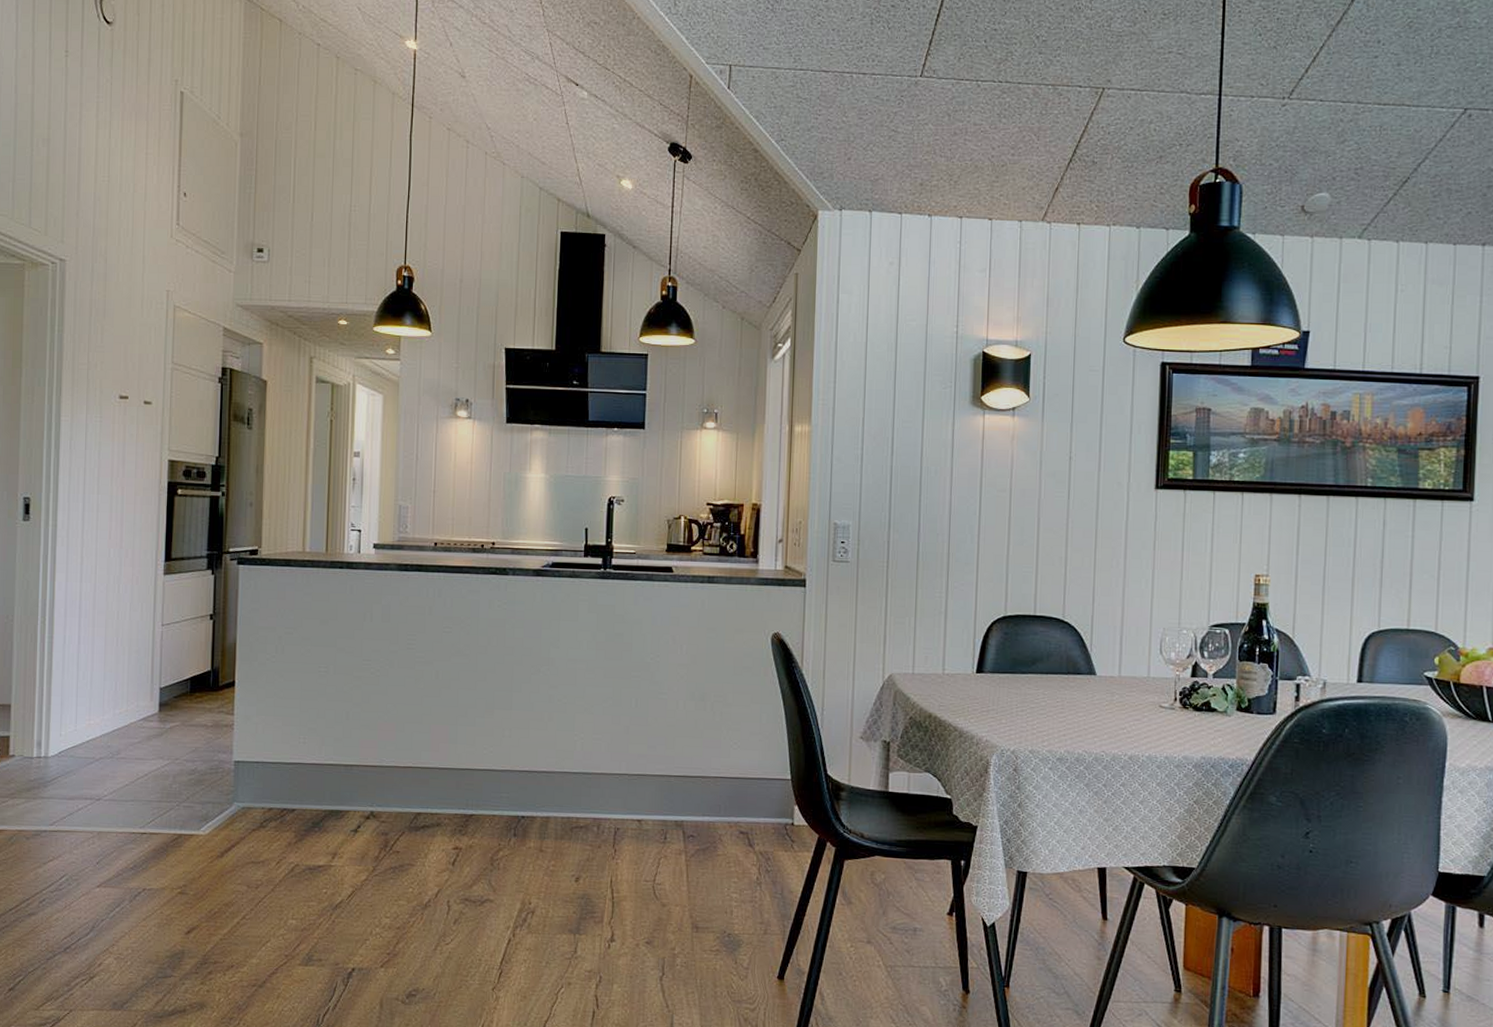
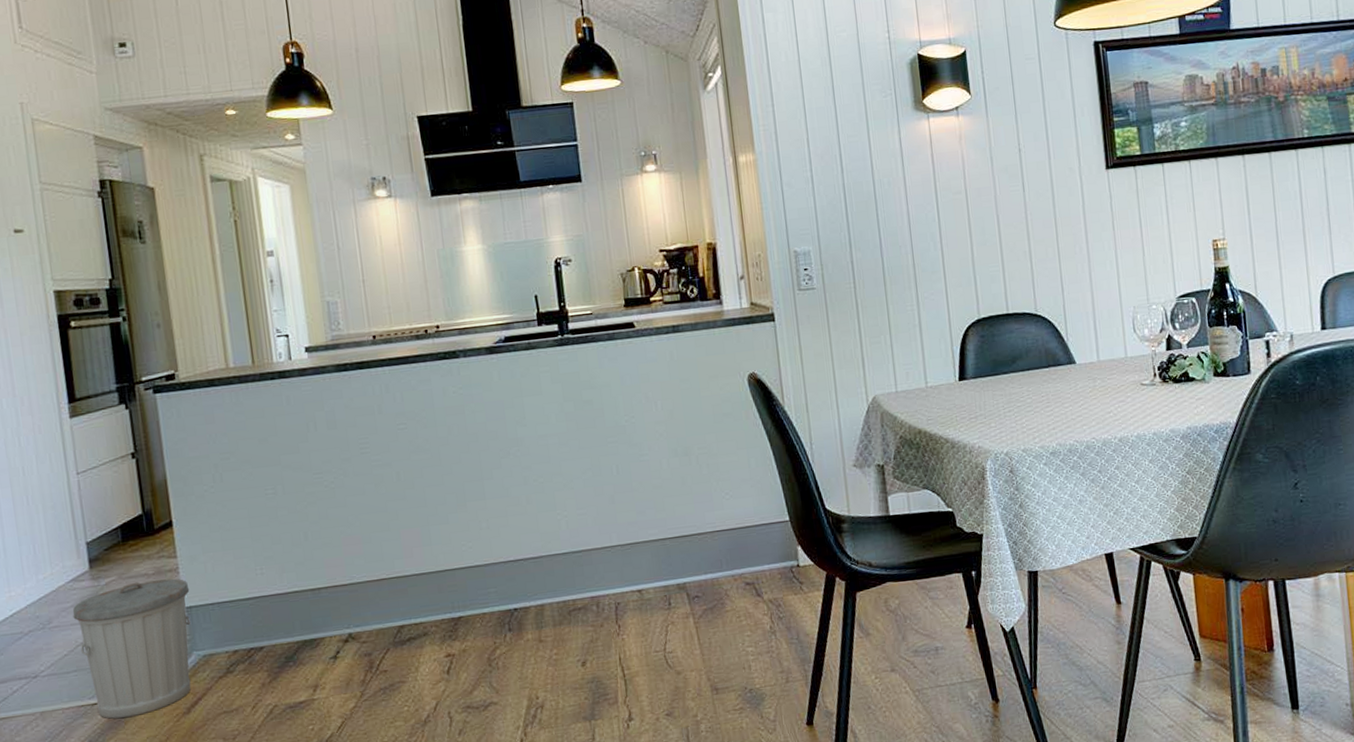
trash can: none [138,731,240,851] -> present [72,578,191,719]

